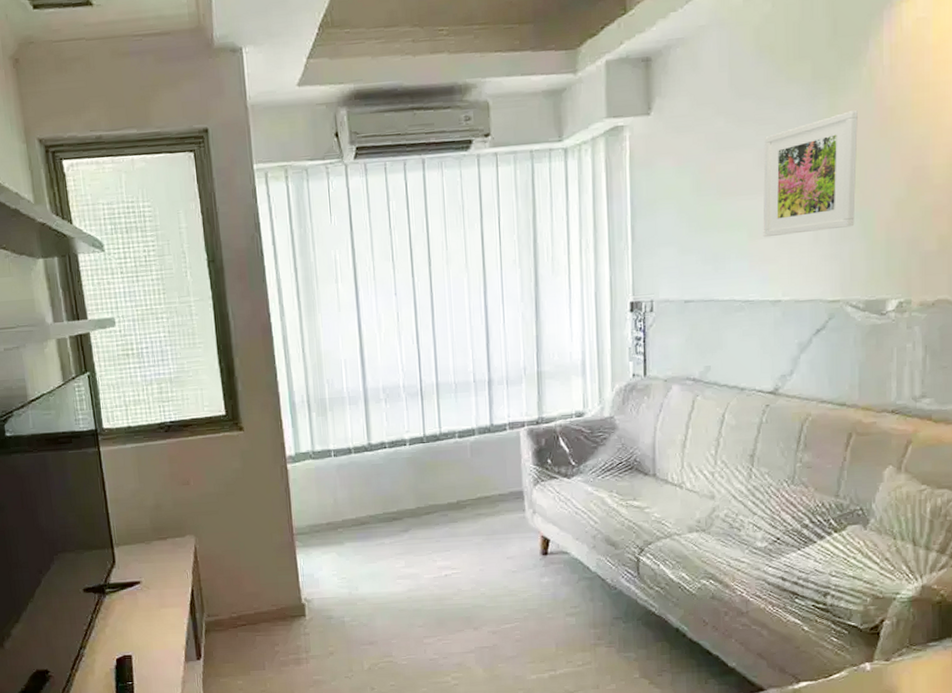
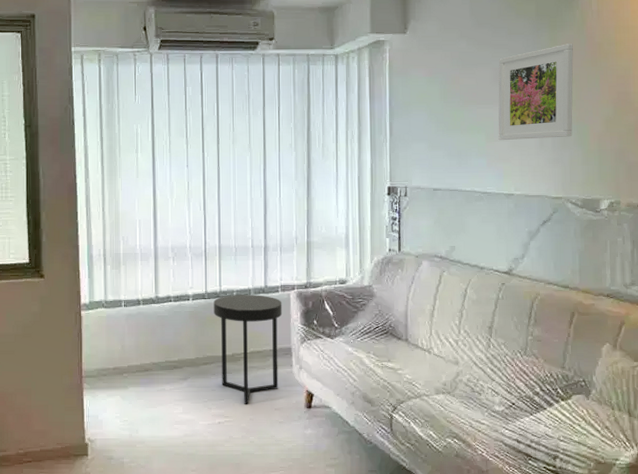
side table: none [433,434,512,554] -> present [213,295,283,404]

